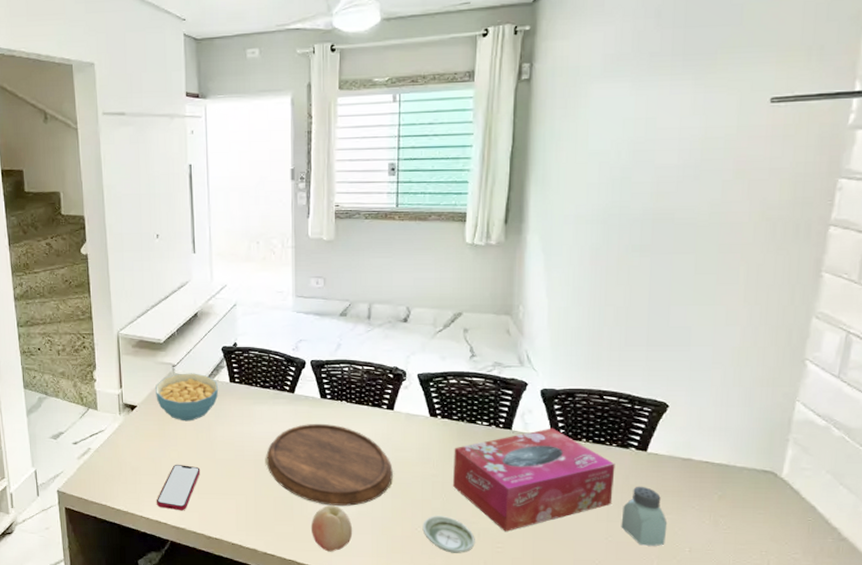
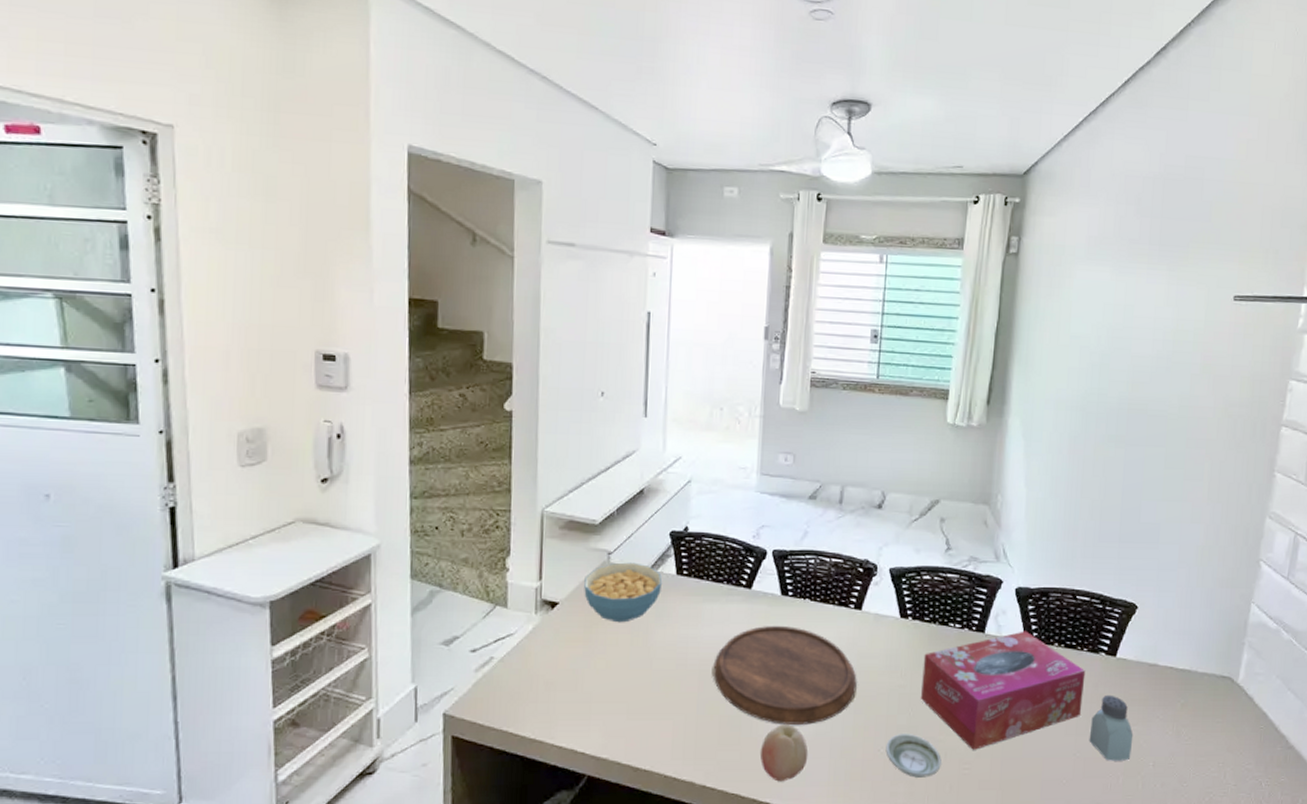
smartphone: present [157,464,201,511] -> none [574,676,633,736]

